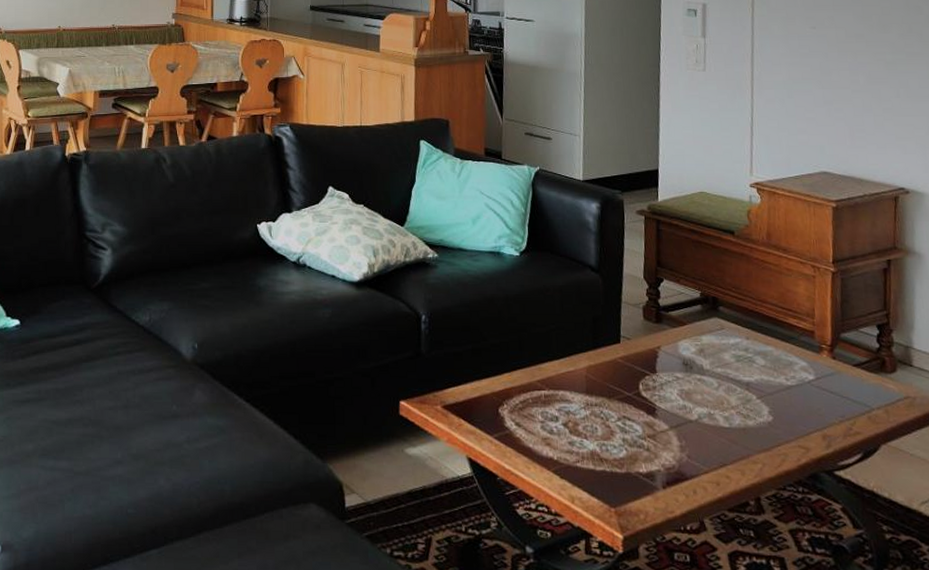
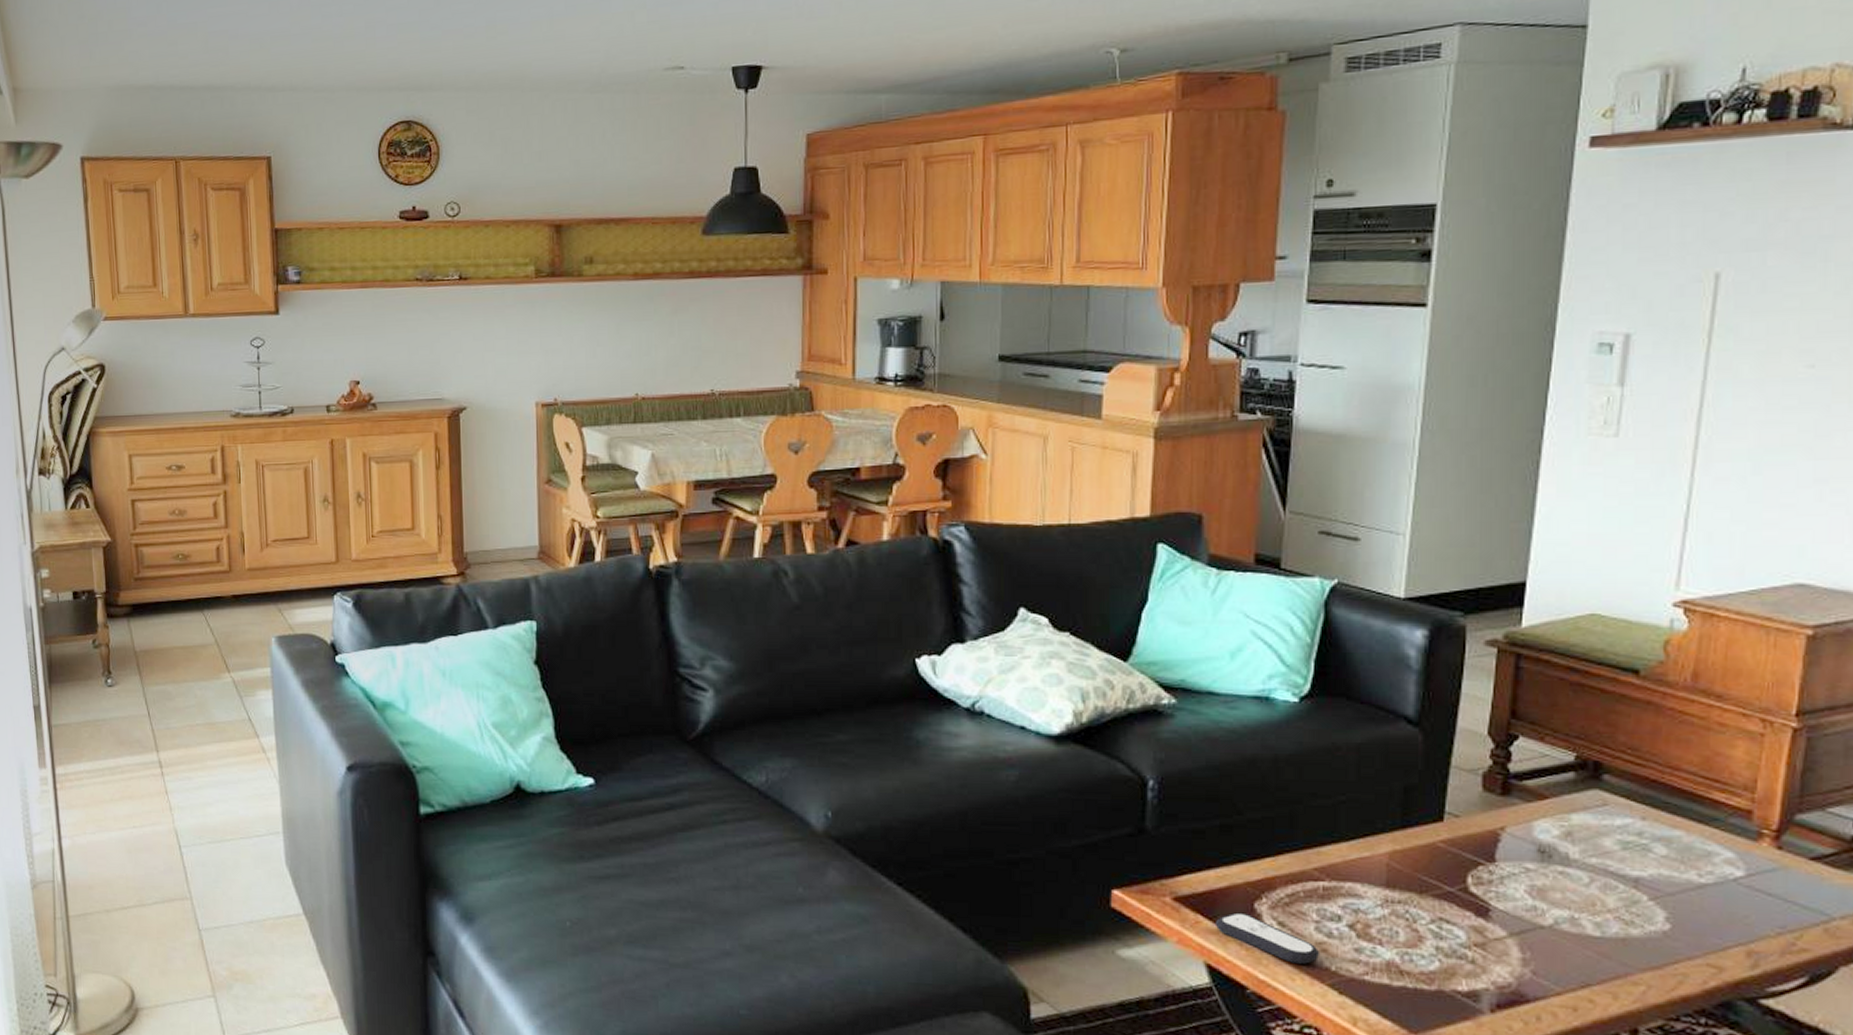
remote control: none [472,416,546,455] -> present [1214,912,1321,964]

